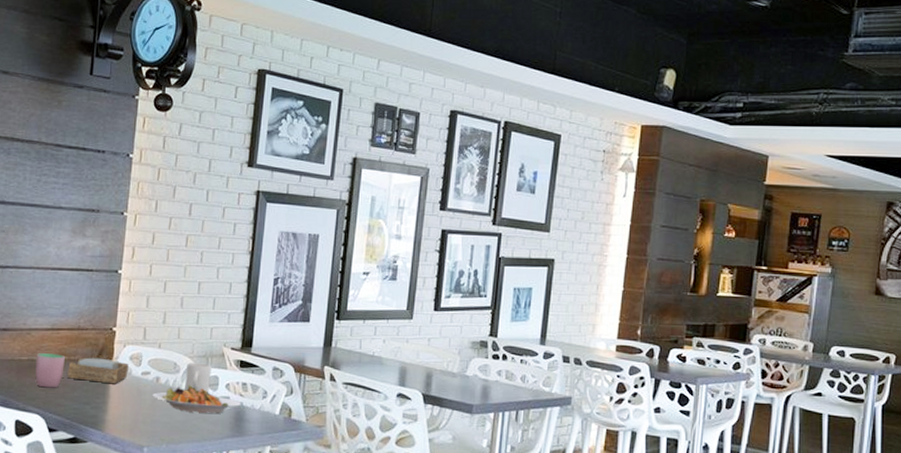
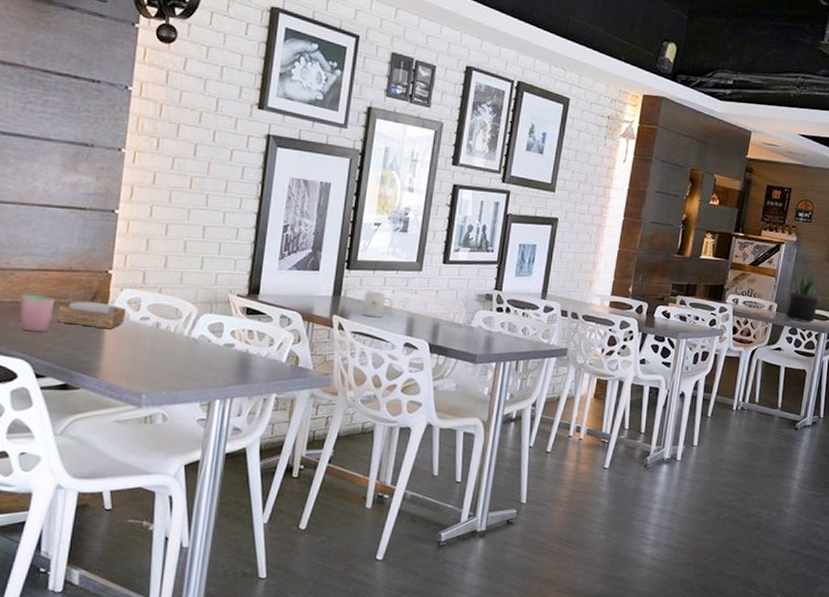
salad: present [152,385,241,414] -> none [151,331,247,361]
cup: present [184,362,212,393] -> none [186,308,216,340]
mug: none [353,341,385,368] -> present [362,291,394,318]
planter: none [826,305,867,364] -> present [787,270,821,323]

